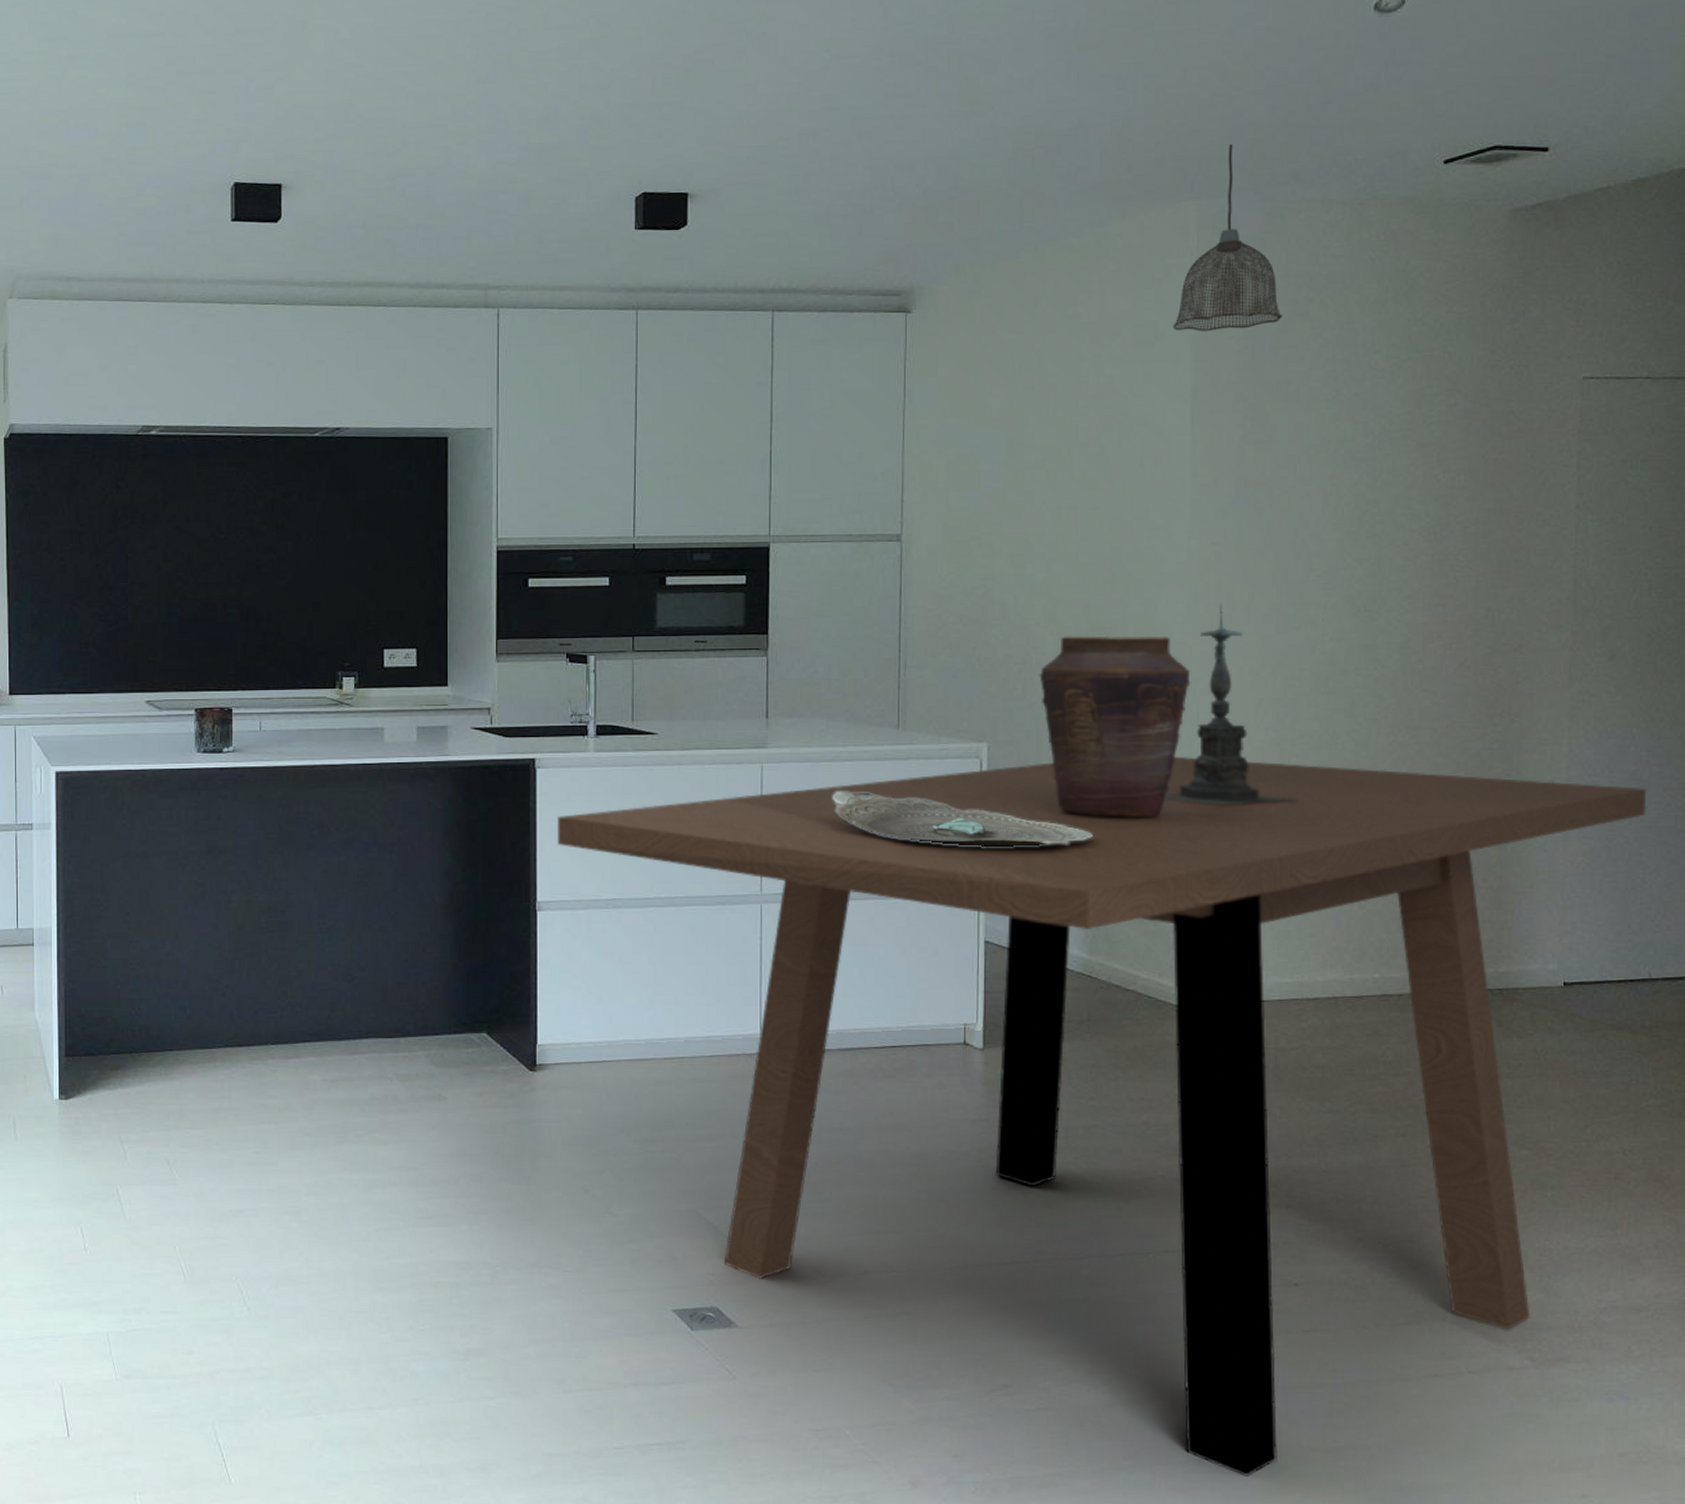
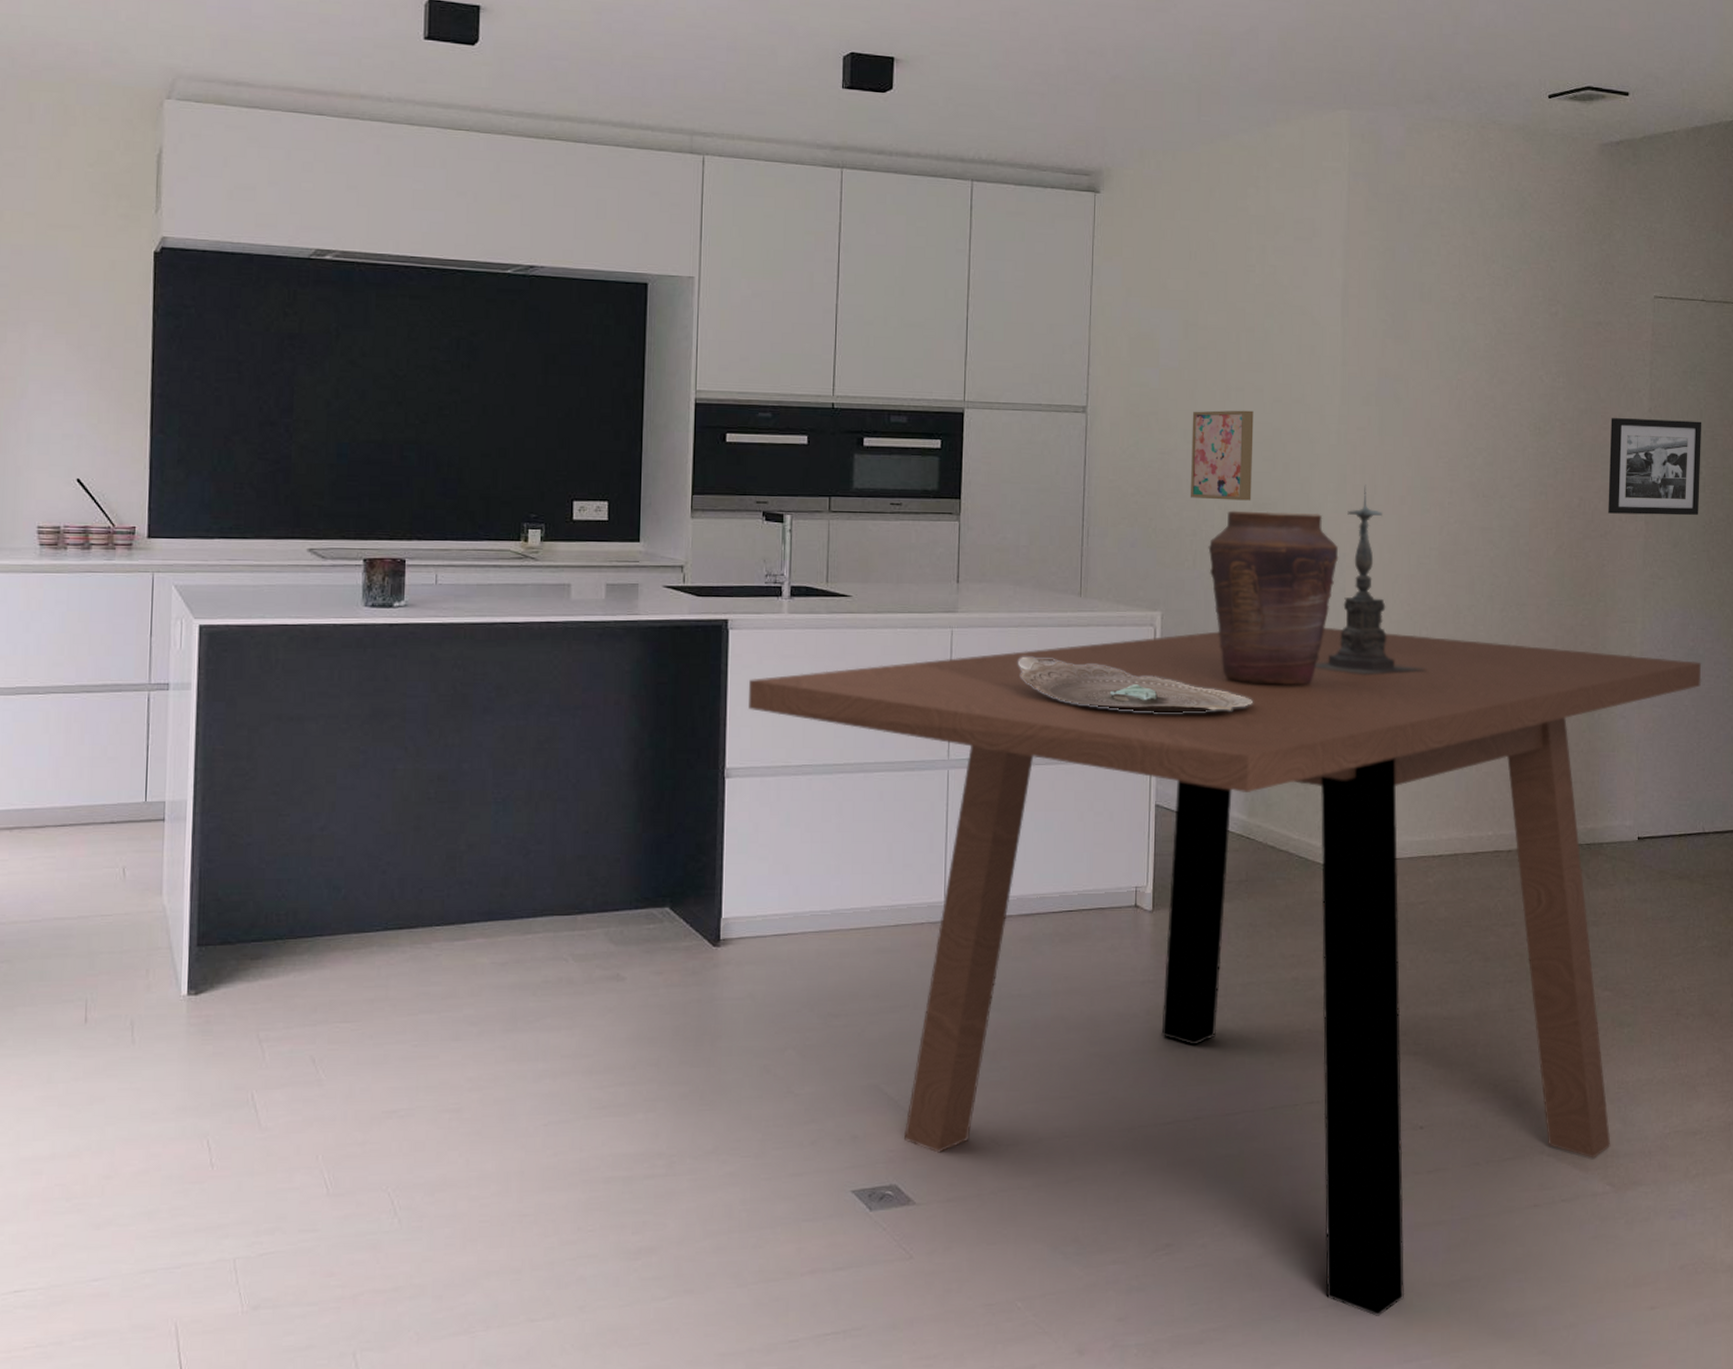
wall art: none [1017,530,1089,626] -> present [1190,410,1254,501]
pendant lamp: present [1173,143,1283,331] -> none [1327,61,1419,232]
picture frame: none [1523,516,1647,625] -> present [1608,418,1702,516]

